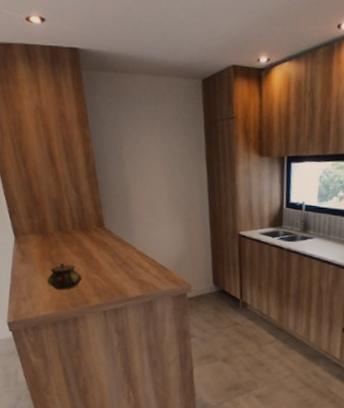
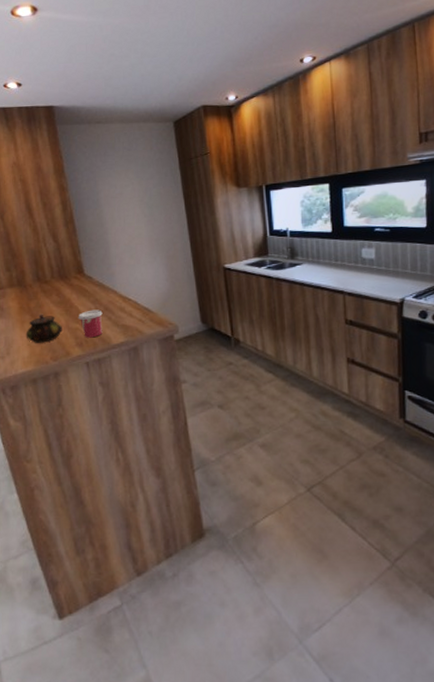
cup: none [97,263,121,289] -> present [78,309,103,338]

